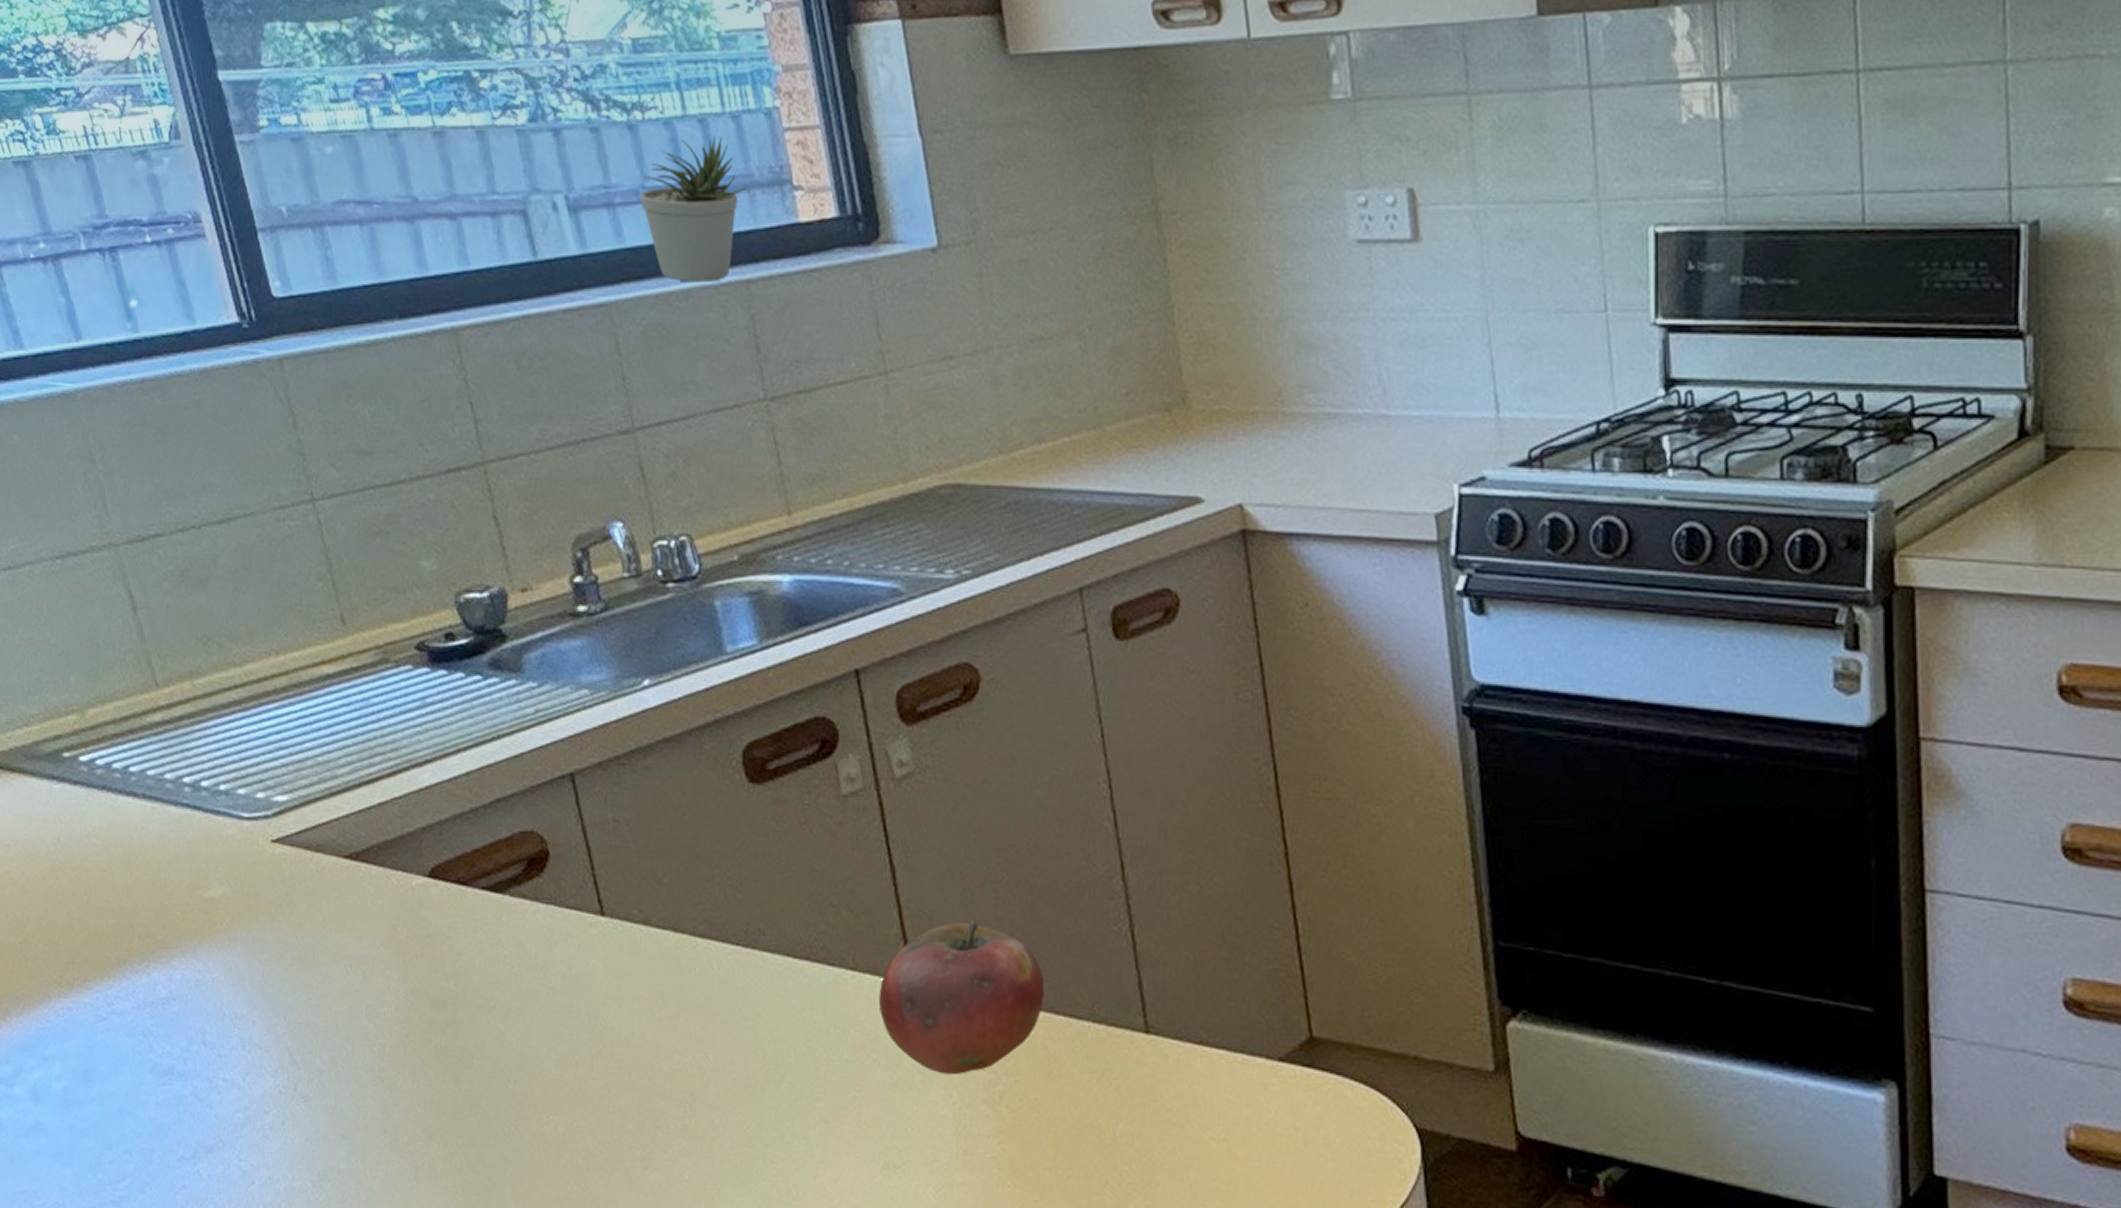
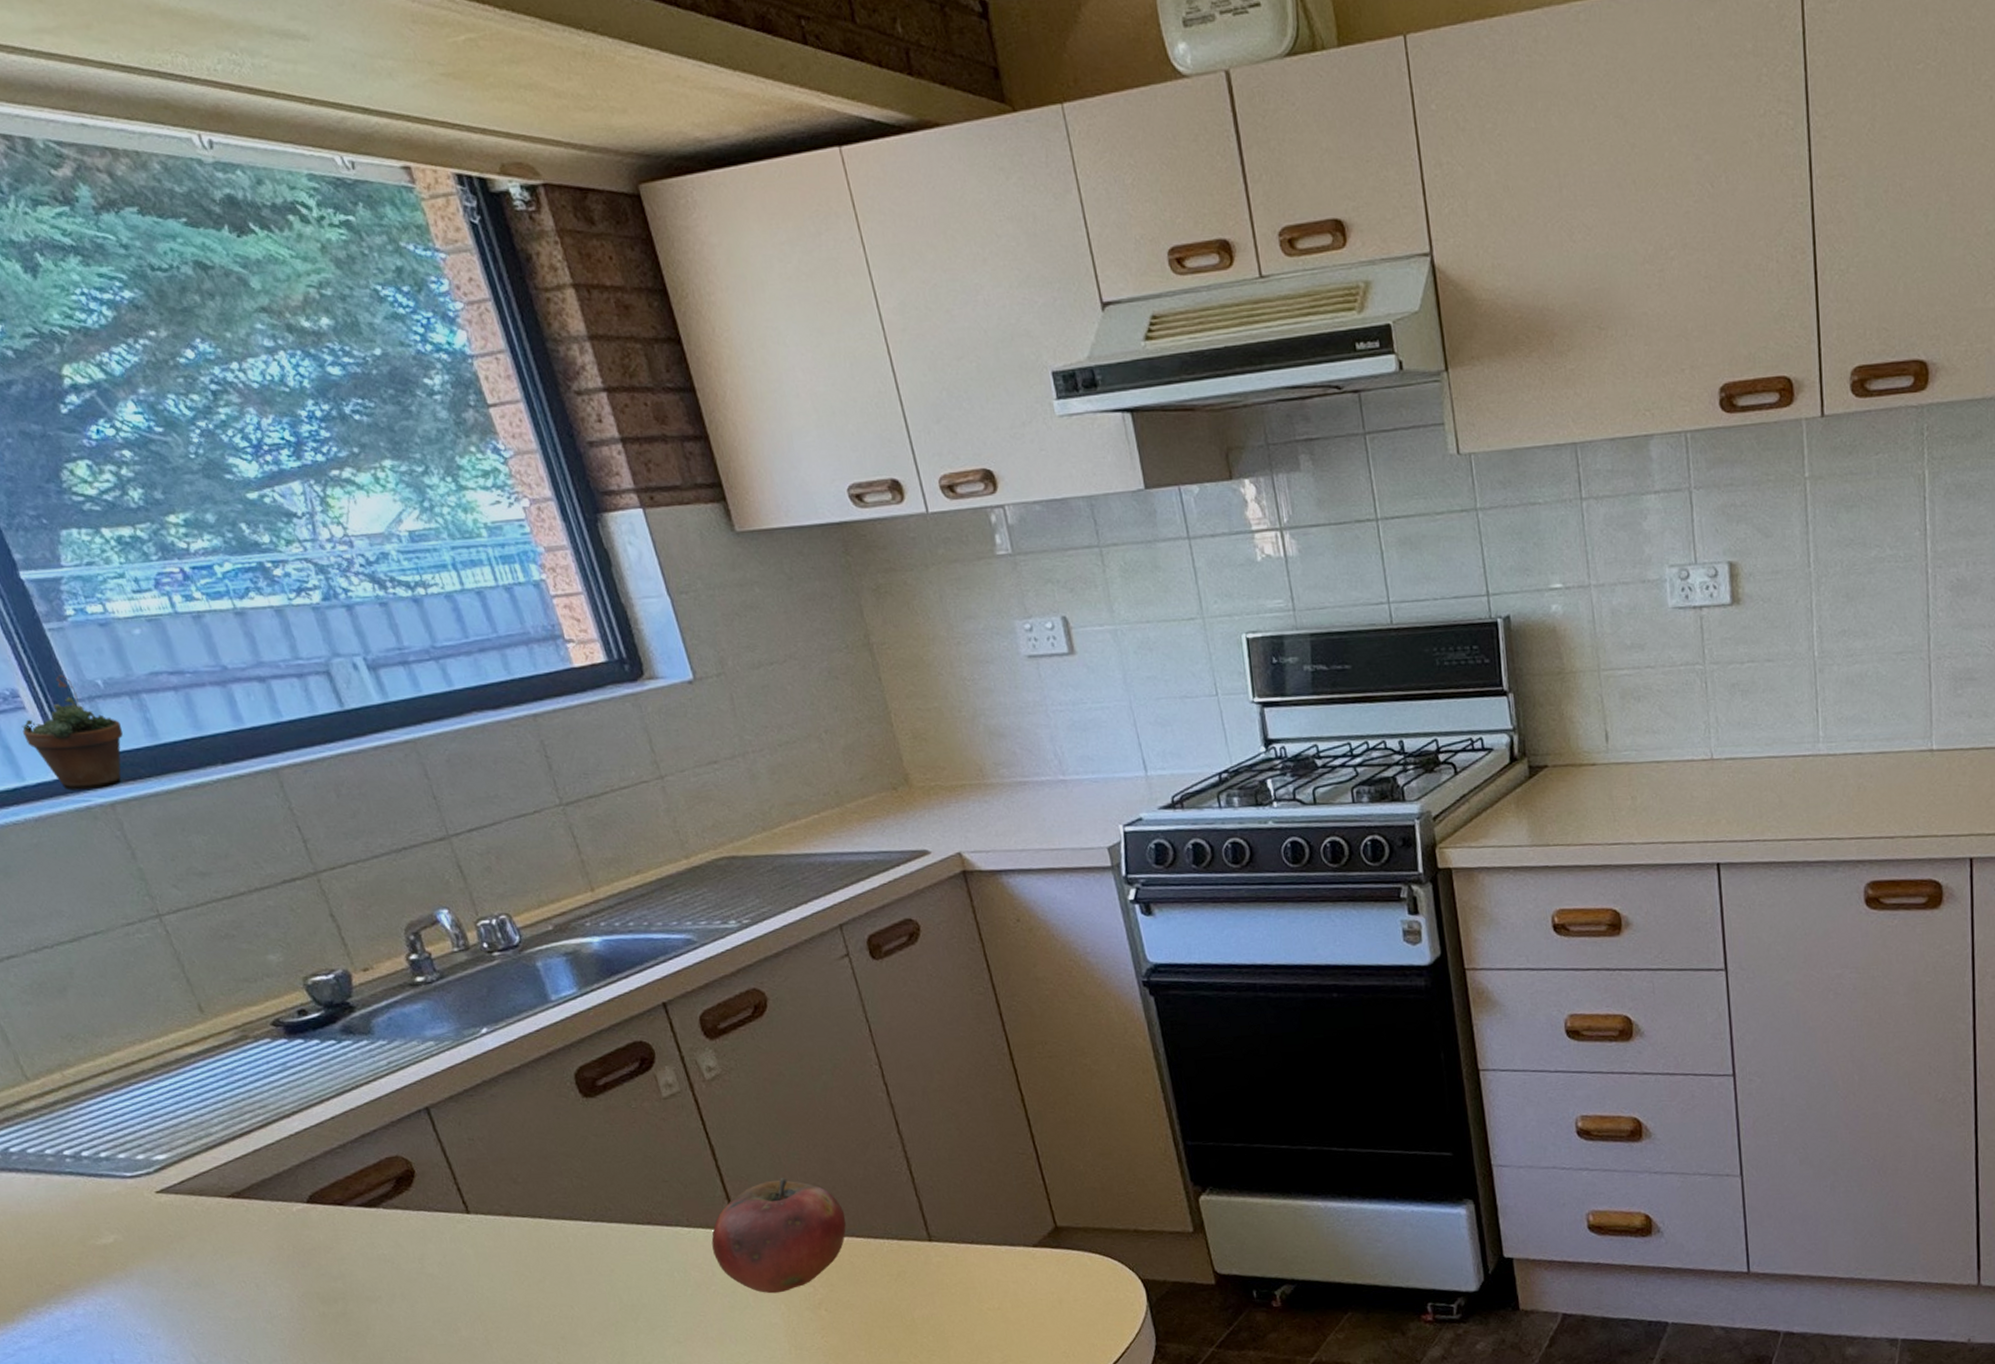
succulent plant: none [199,198,301,341] -> present [21,675,124,791]
potted plant: present [640,134,747,282] -> none [431,603,525,719]

